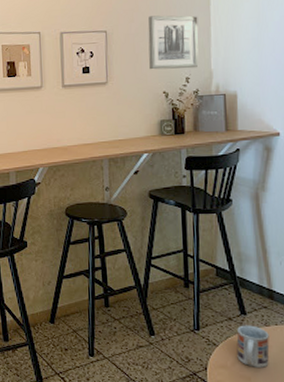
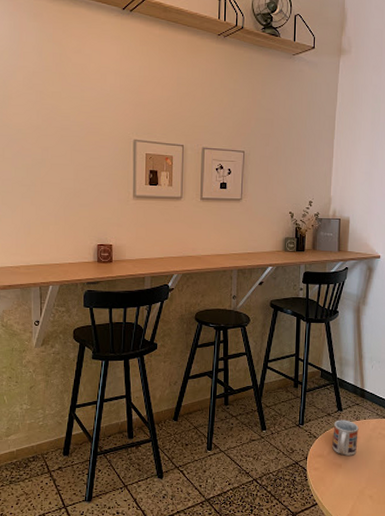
wall art: present [148,15,199,70] -> none [279,142,323,194]

